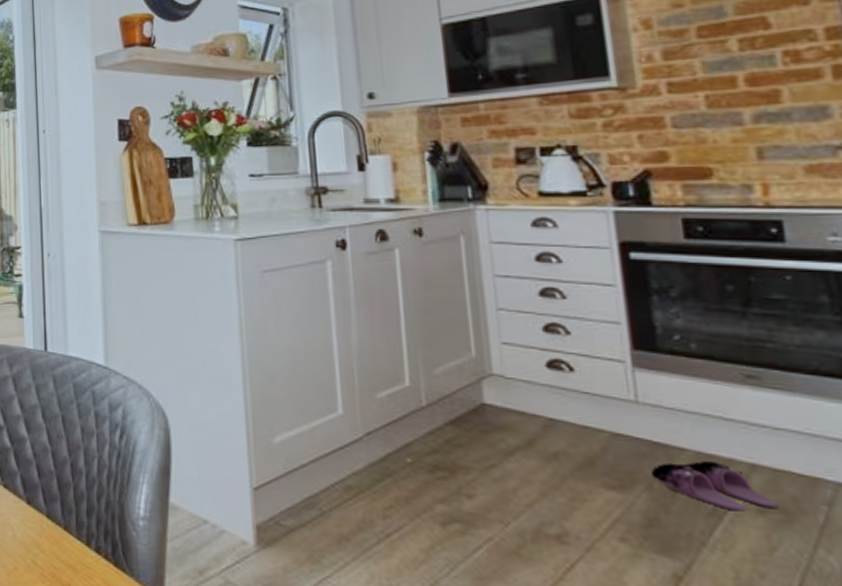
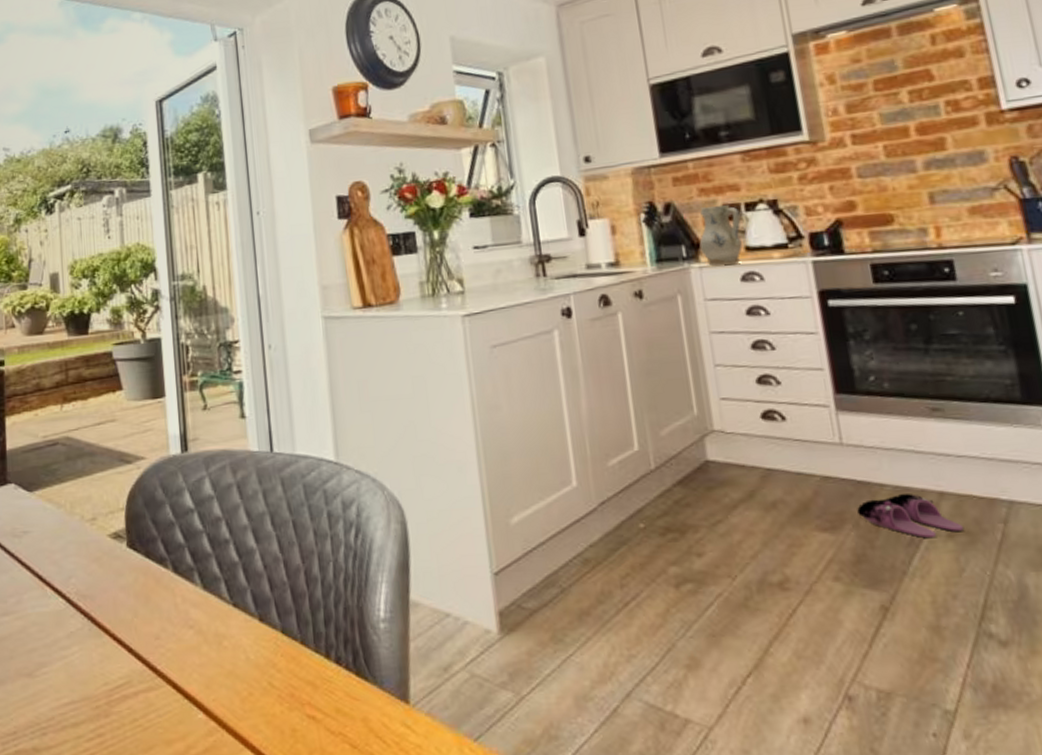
ceramic pitcher: none [487,149,535,210] -> present [699,205,742,267]

